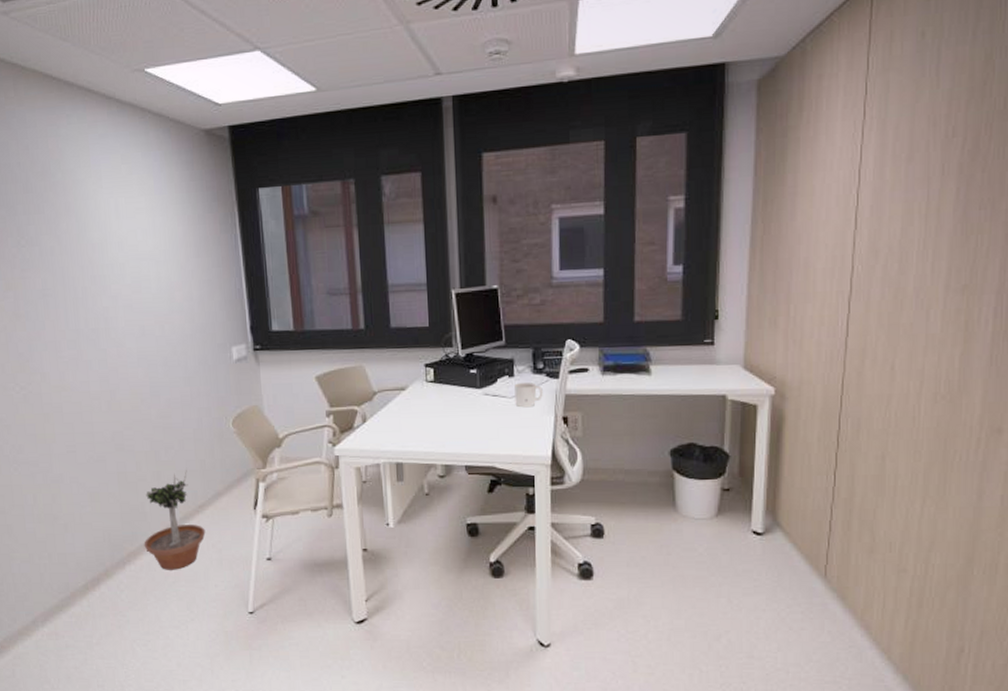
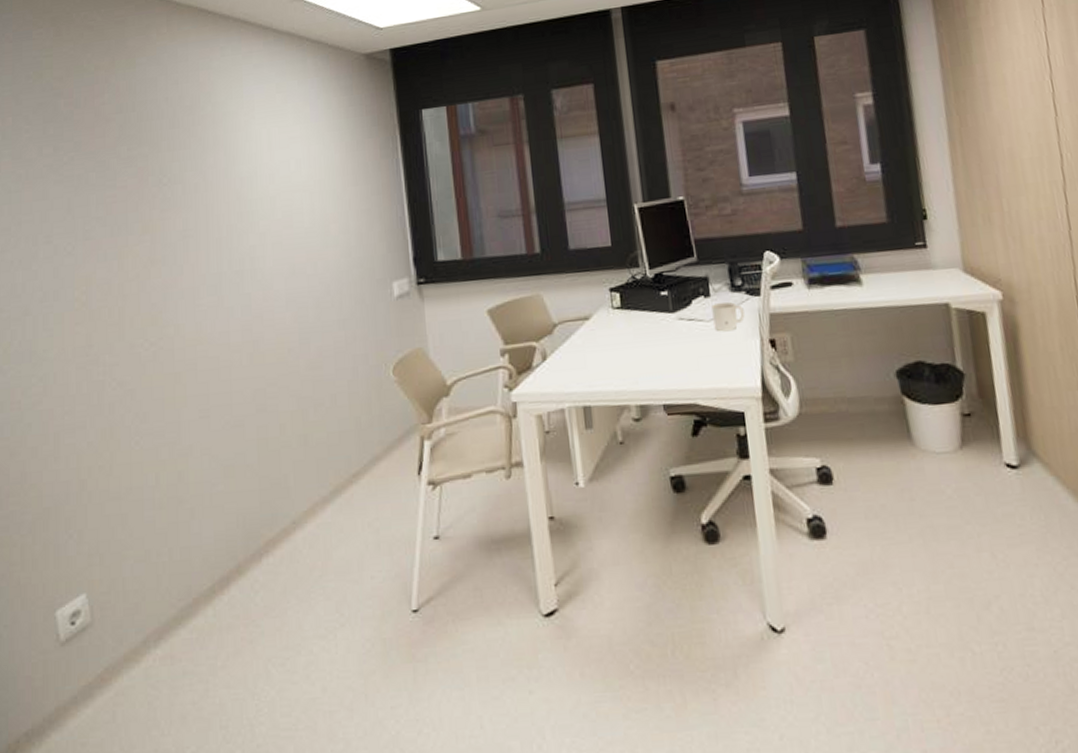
potted tree: present [144,470,206,570] -> none [285,431,360,561]

